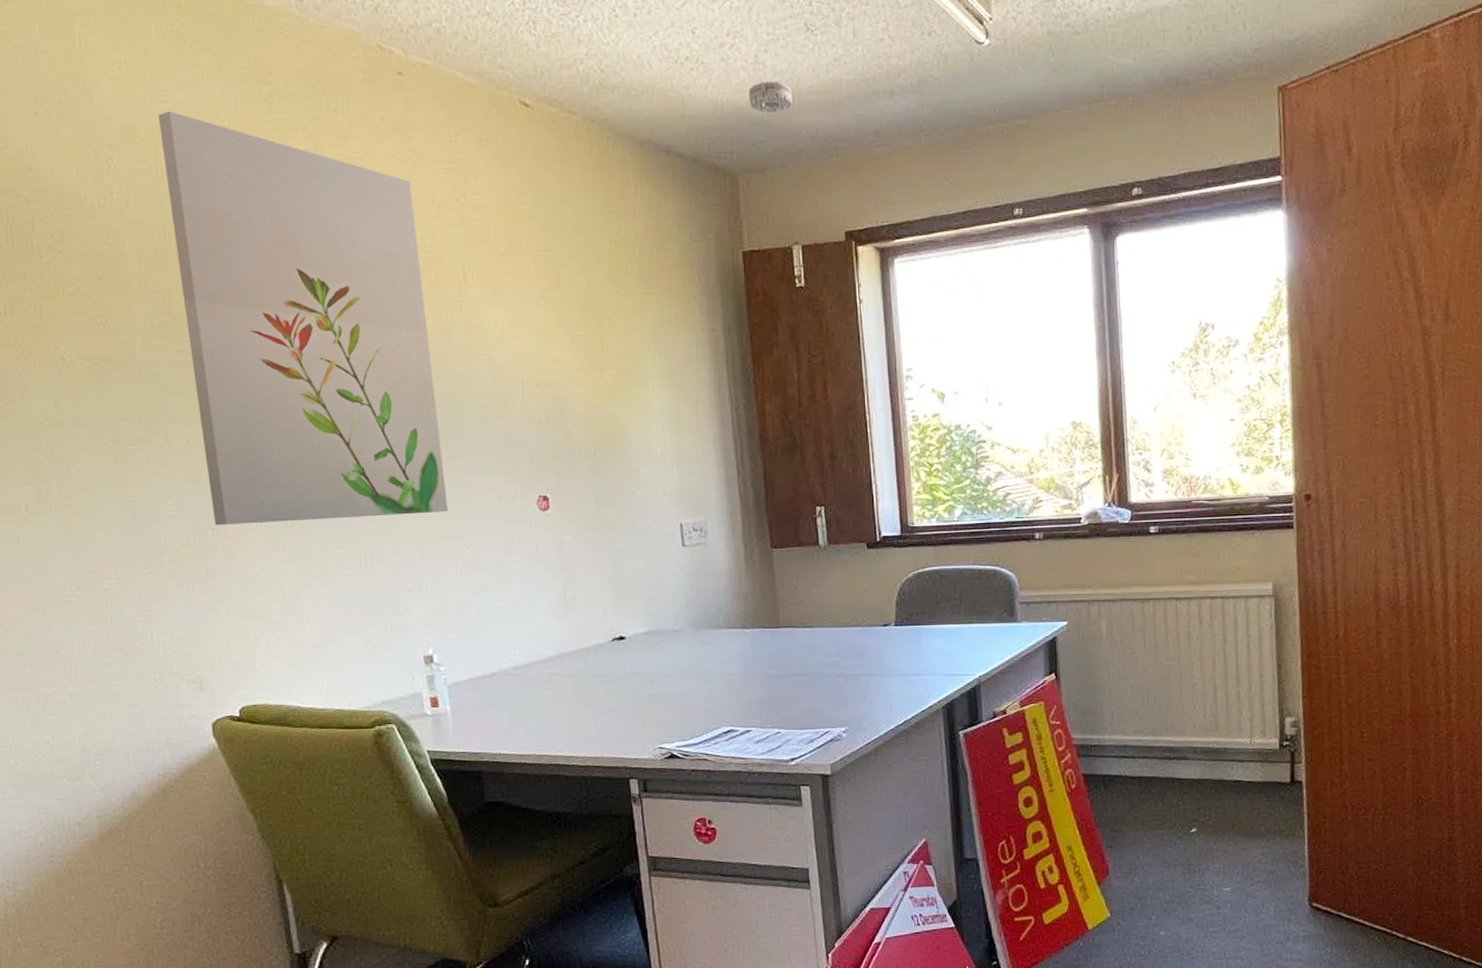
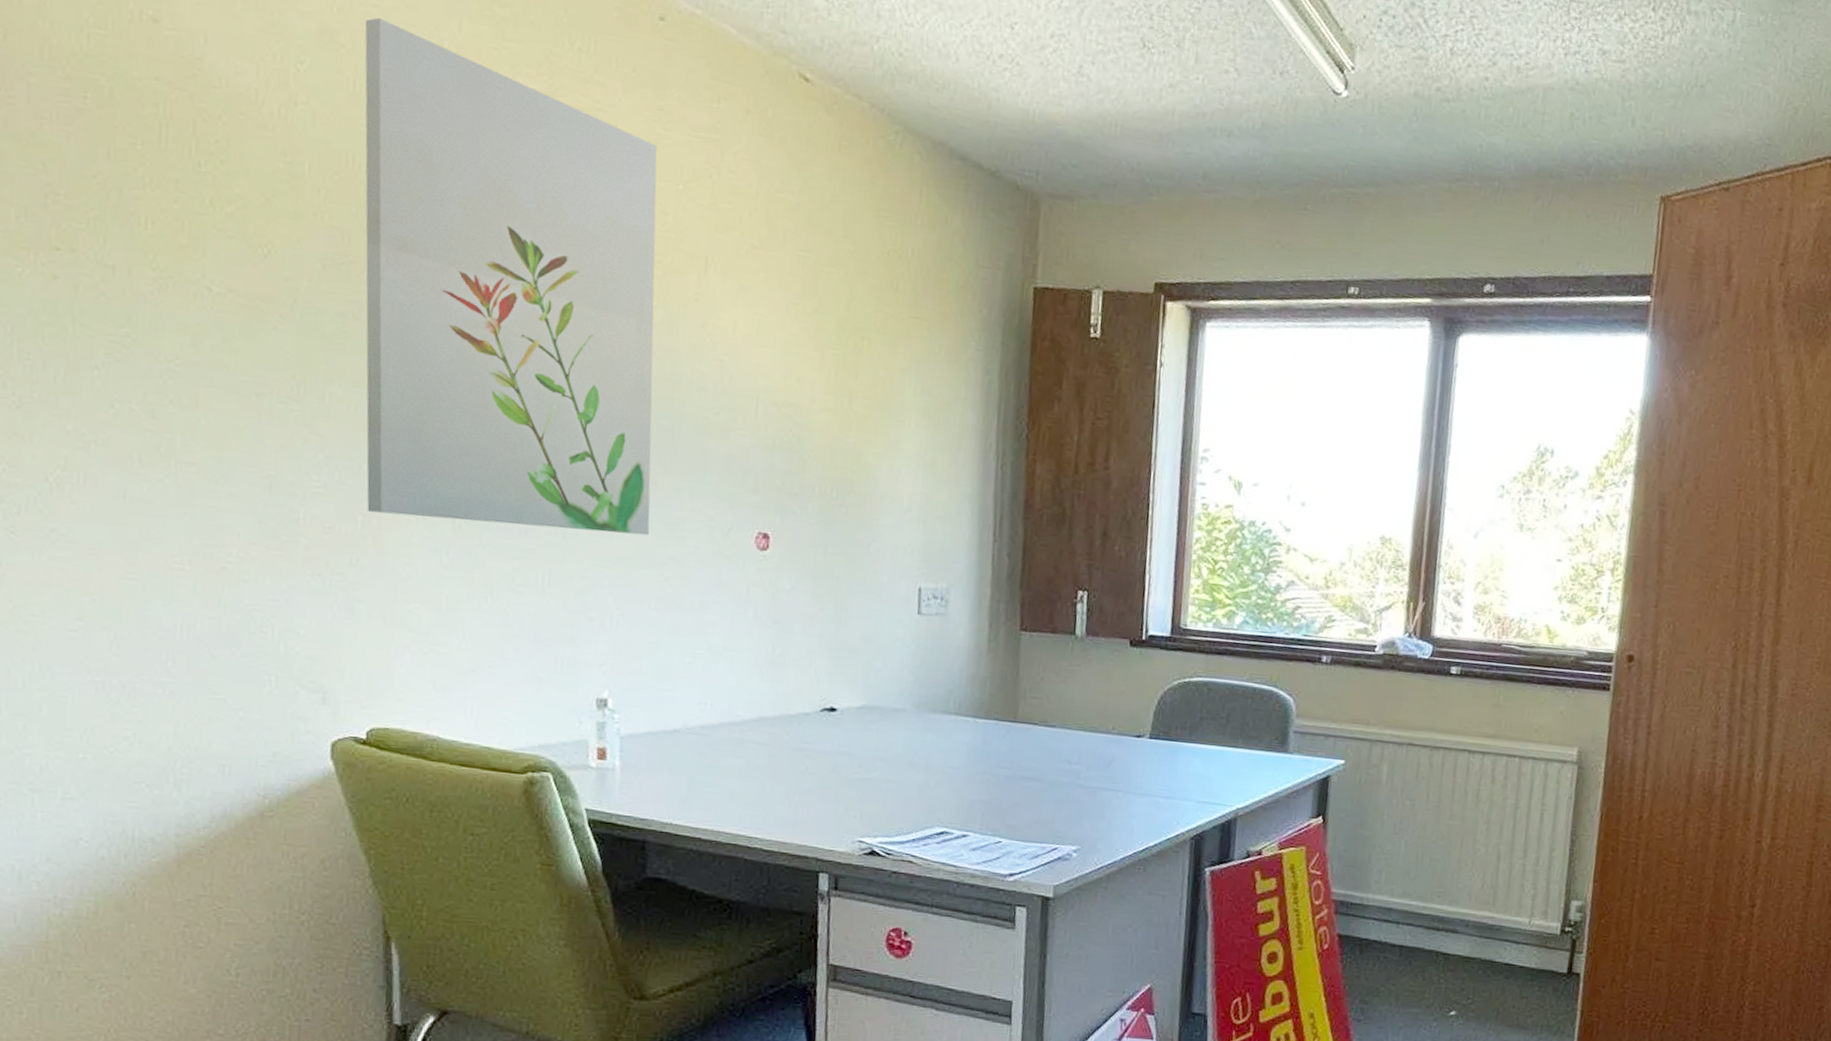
smoke detector: present [748,82,792,113] -> none [1065,97,1116,136]

